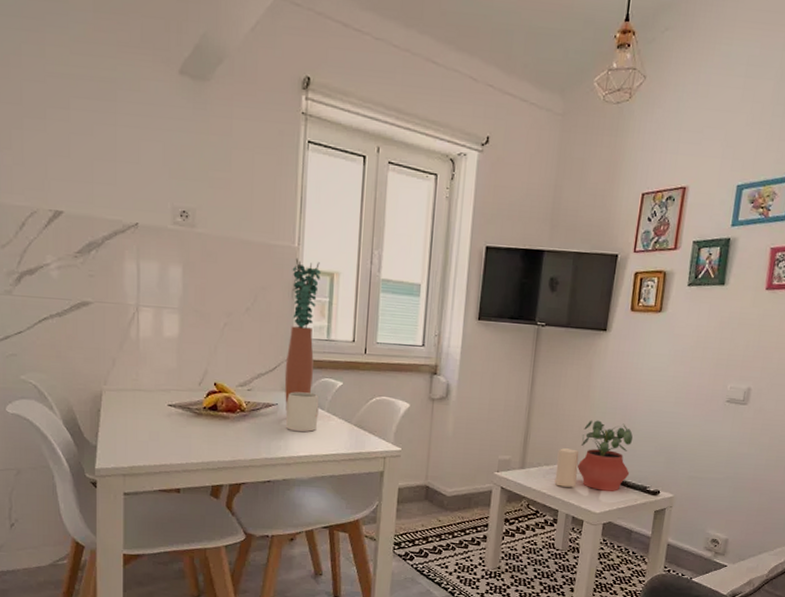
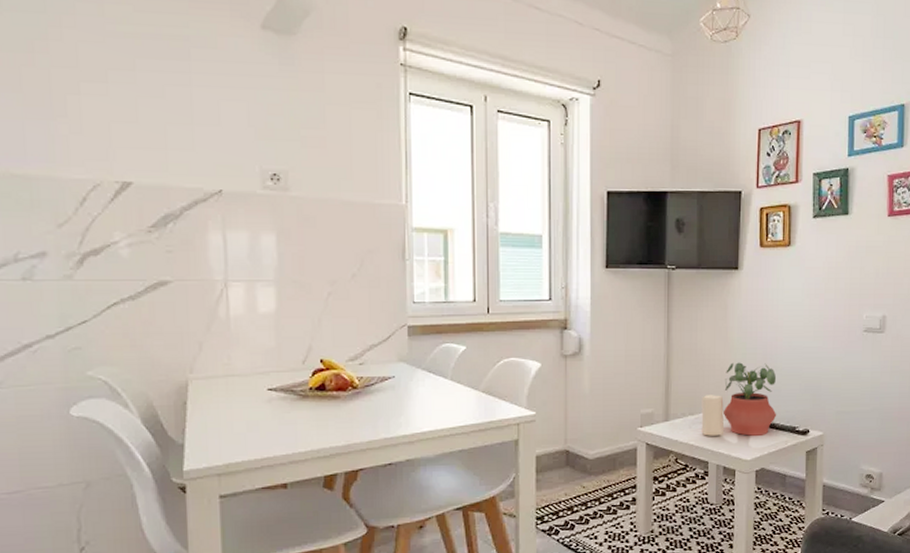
vase: present [284,257,321,411] -> none [400,216,433,383]
mug: present [285,392,319,433] -> none [404,361,442,406]

